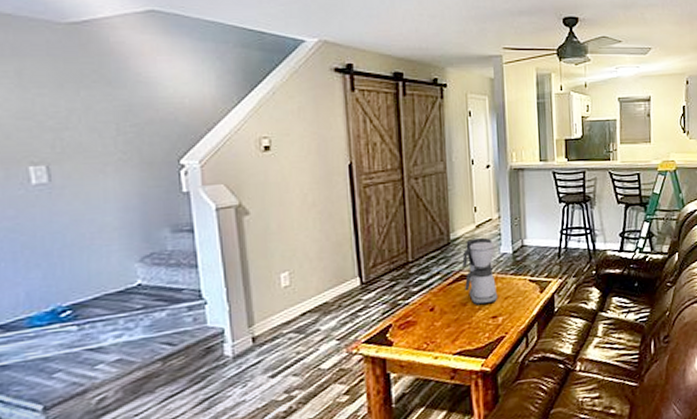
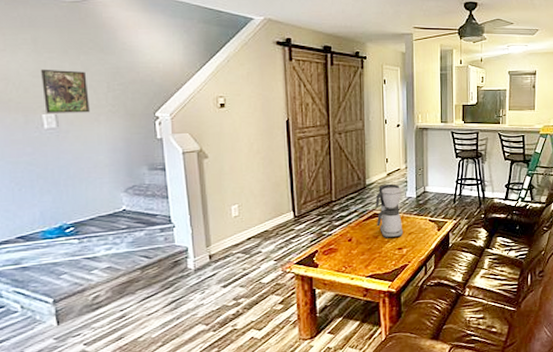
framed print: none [28,108,93,165] -> present [41,69,90,113]

